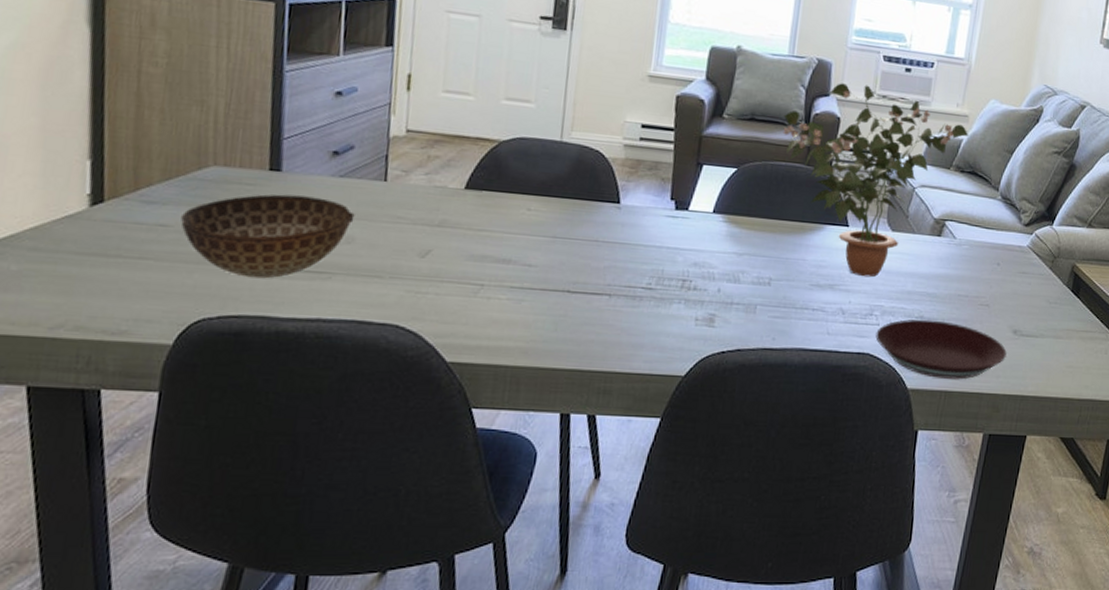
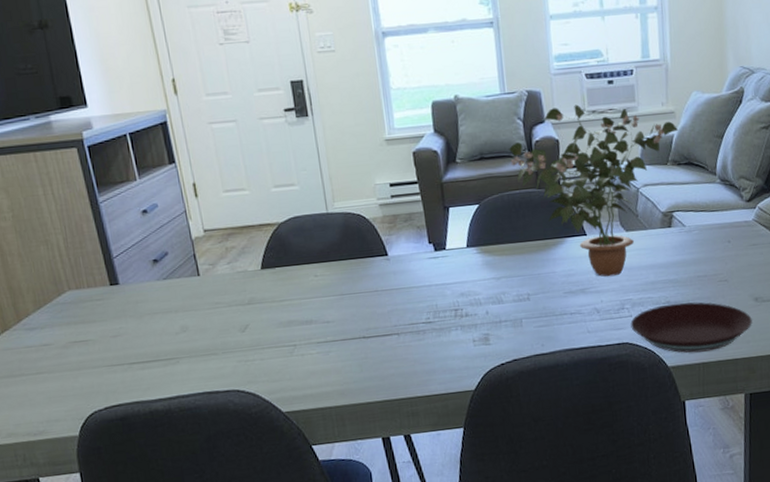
bowl: present [180,194,355,279] -> none [56,299,184,374]

